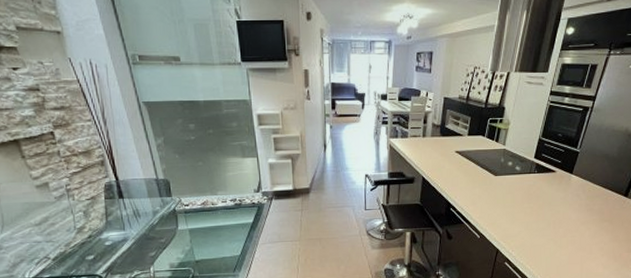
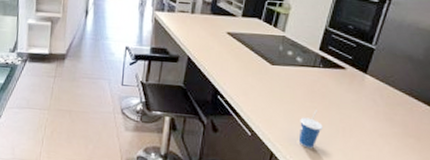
cup: none [518,208,538,242] -> present [298,109,323,149]

